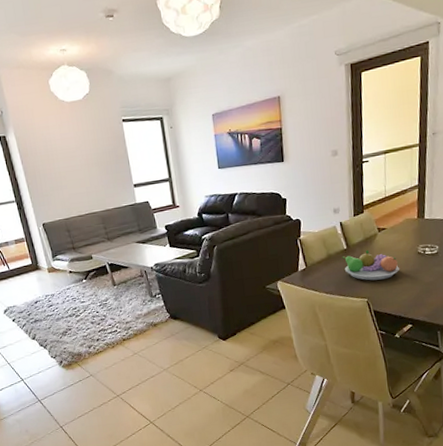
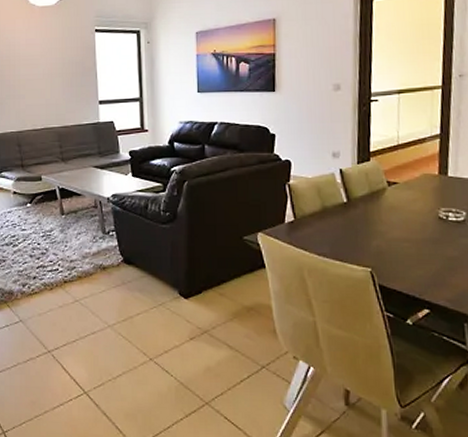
fruit bowl: present [342,250,399,281] -> none [340,207,414,246]

